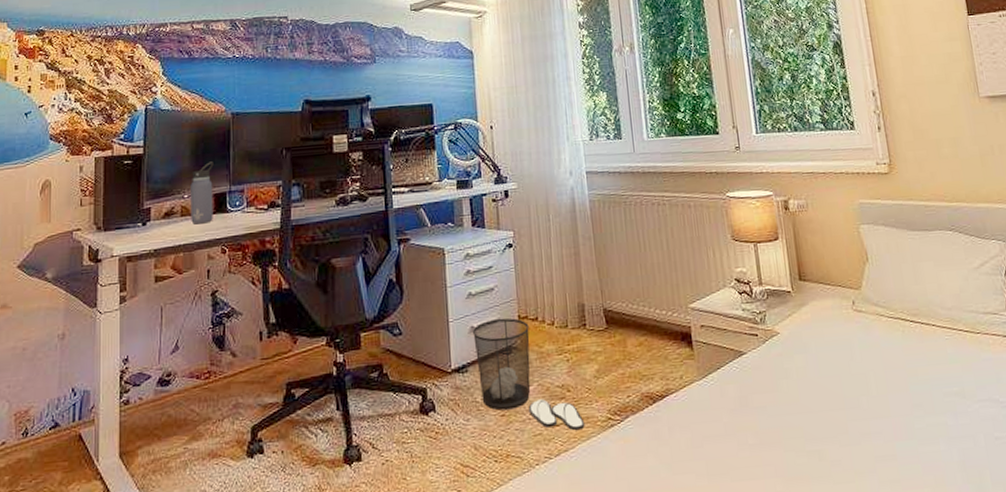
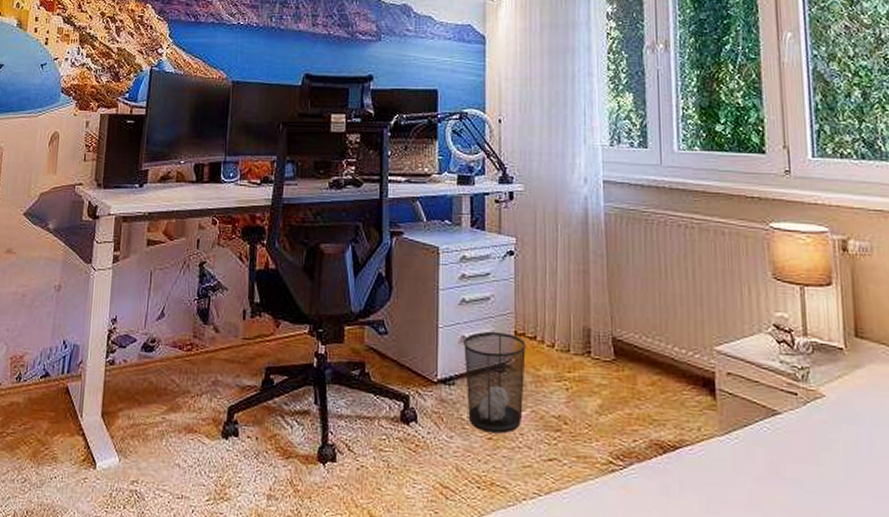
water bottle: present [190,161,214,225] -> none [185,129,211,192]
slippers: present [528,399,585,430] -> none [518,427,582,469]

